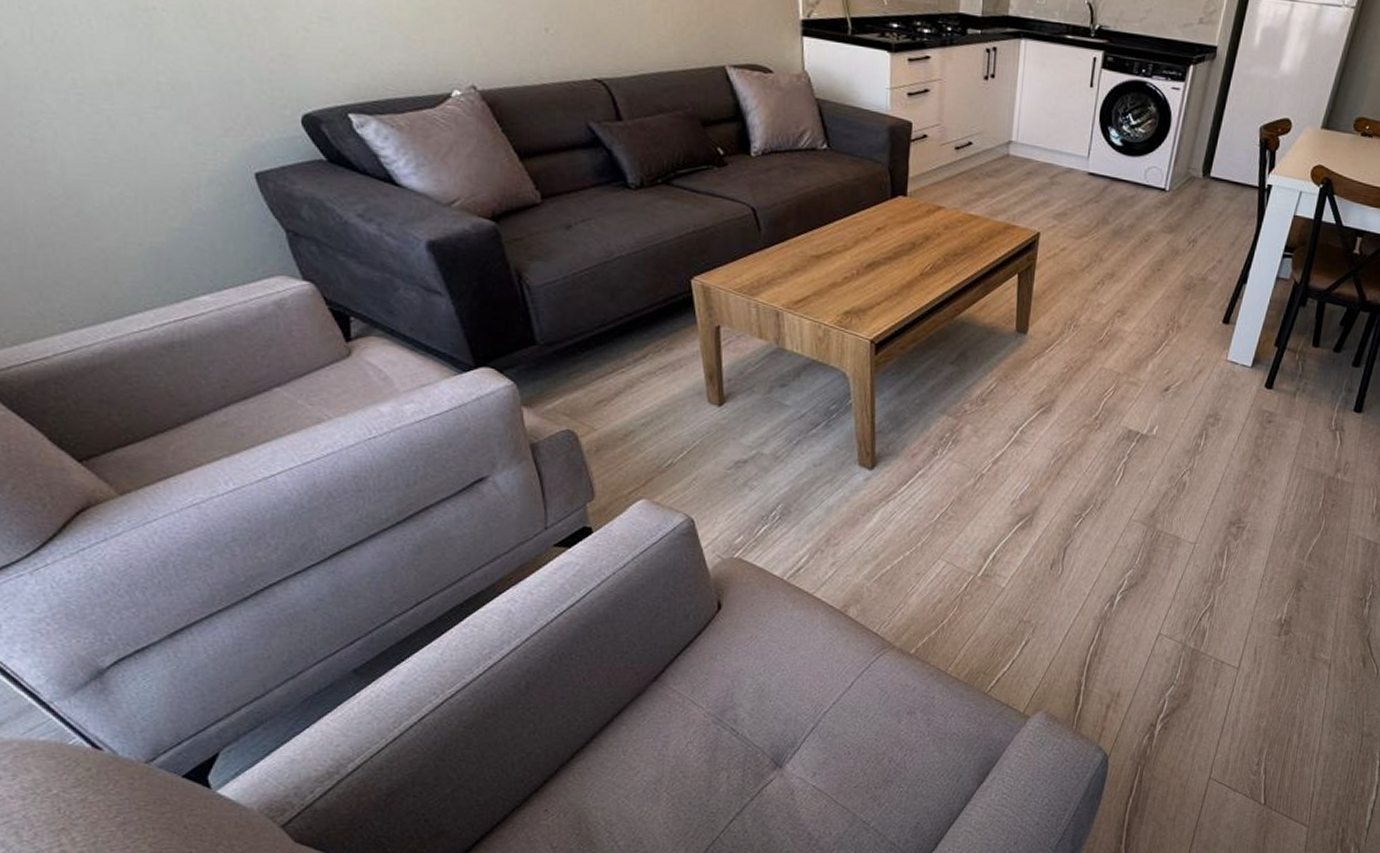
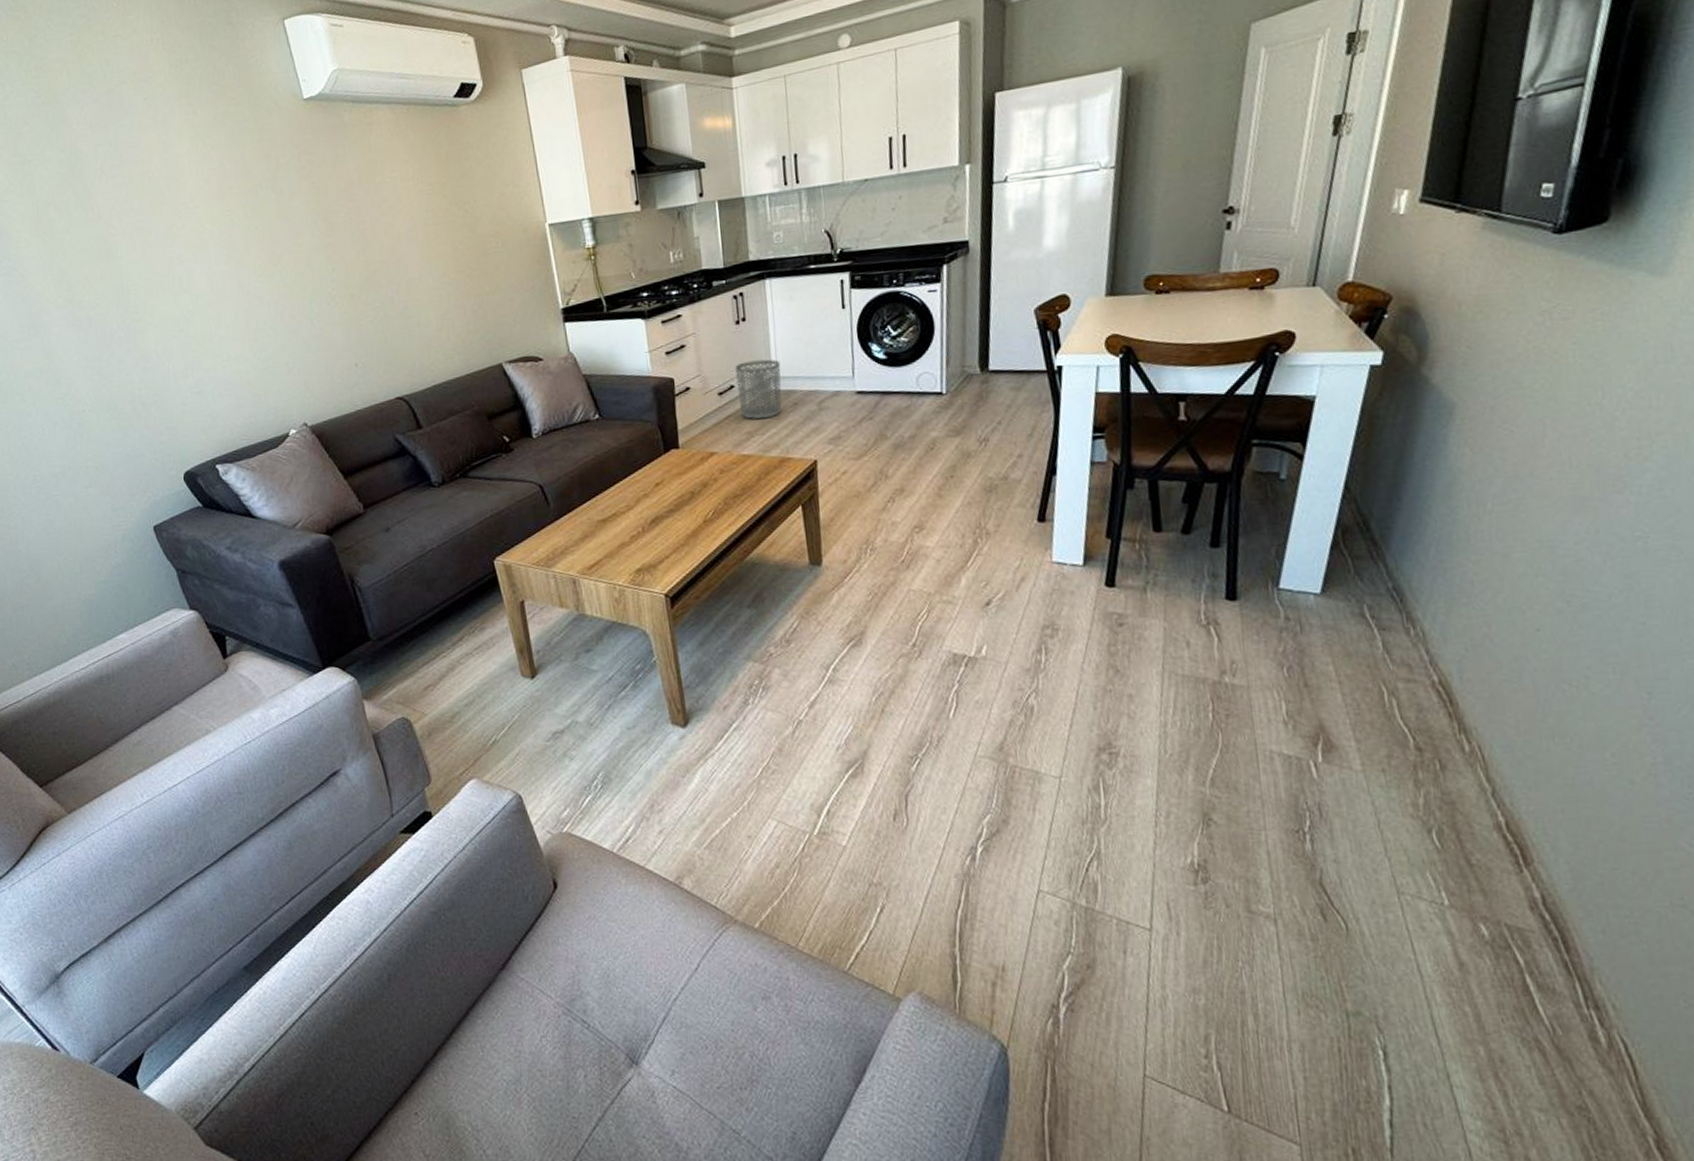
waste bin: none [975,120,1022,182] -> present [735,359,782,419]

